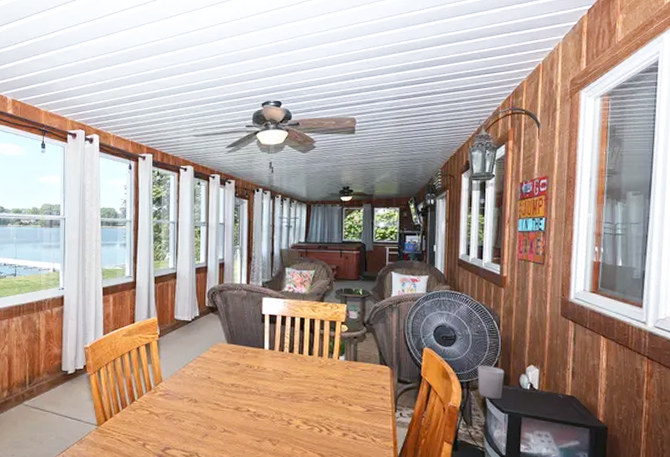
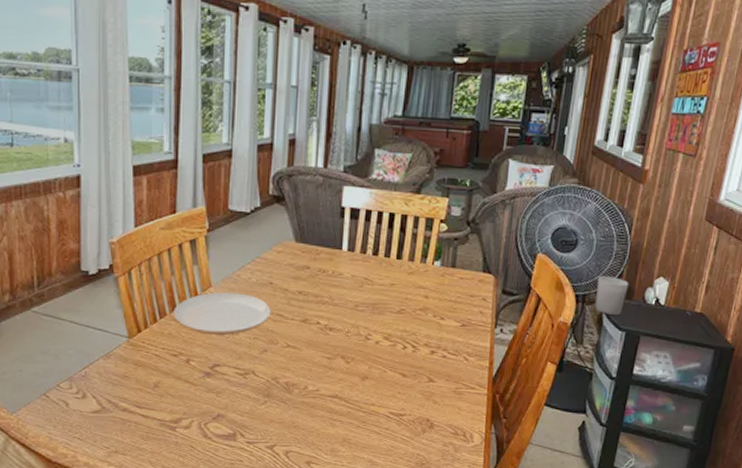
plate: none [133,386,210,422] -> present [173,292,271,335]

